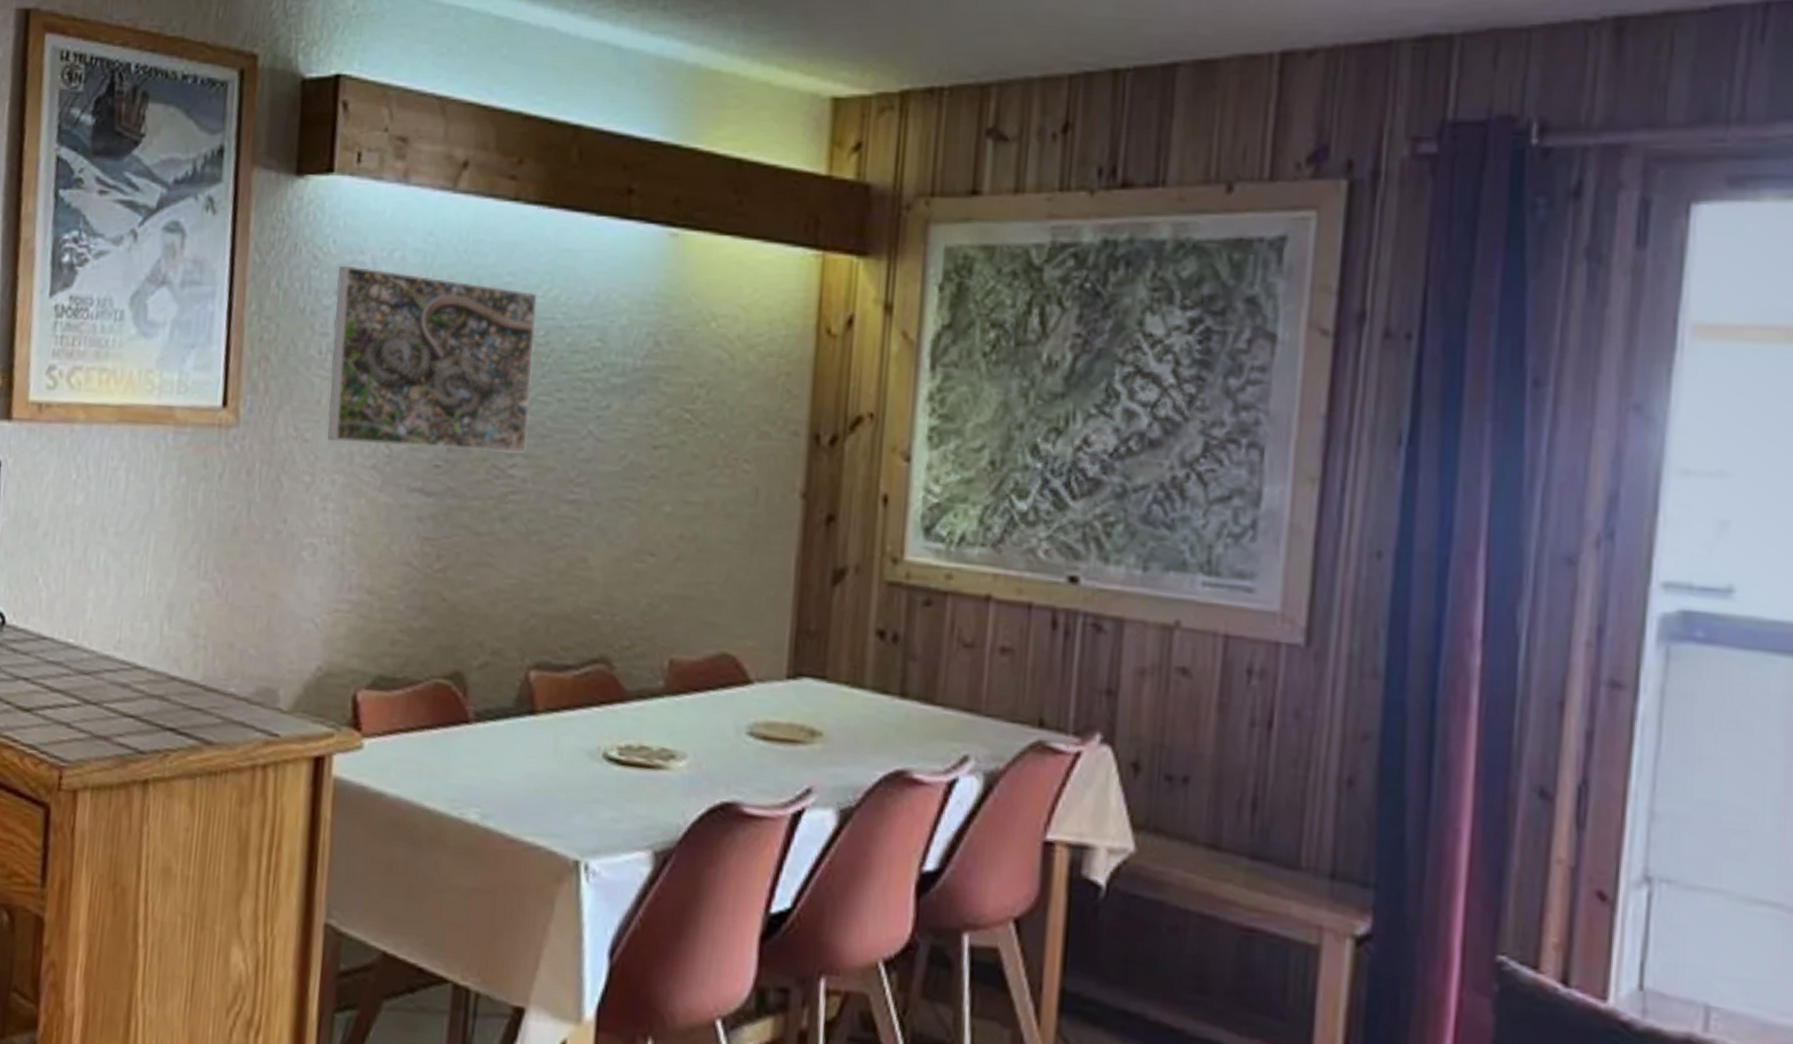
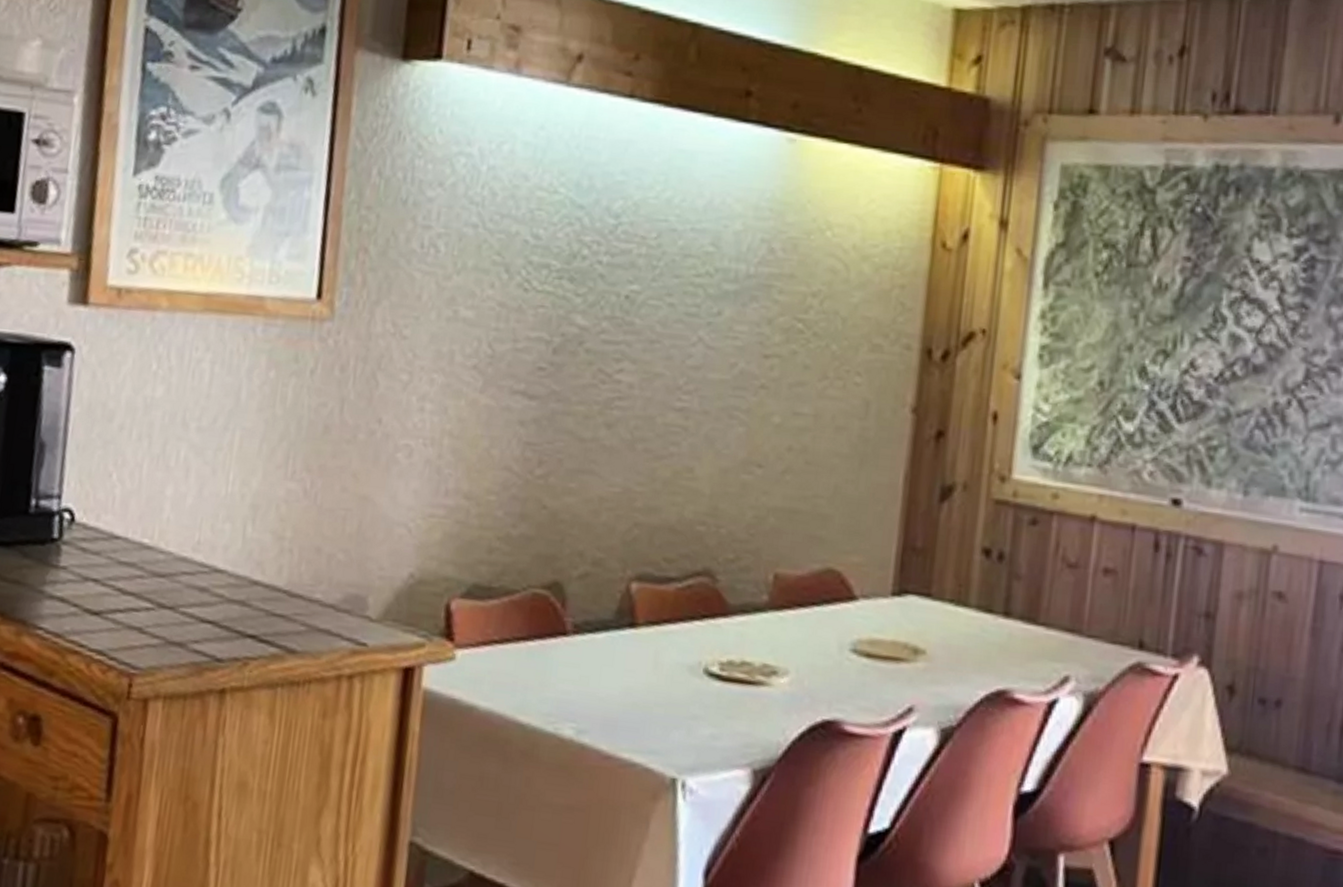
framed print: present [327,265,537,453] -> none [427,156,650,358]

